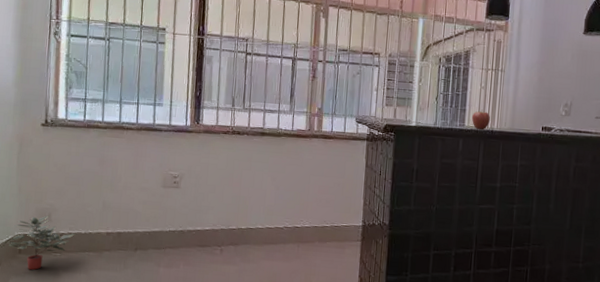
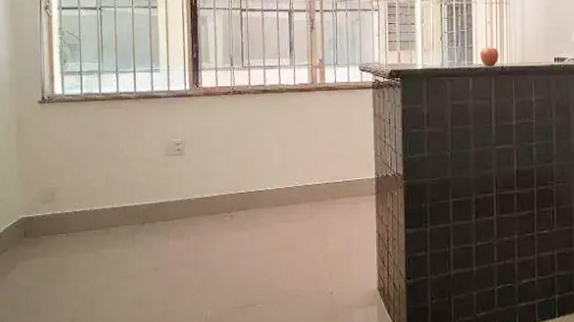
potted plant: present [8,215,77,270] -> none [13,195,82,254]

